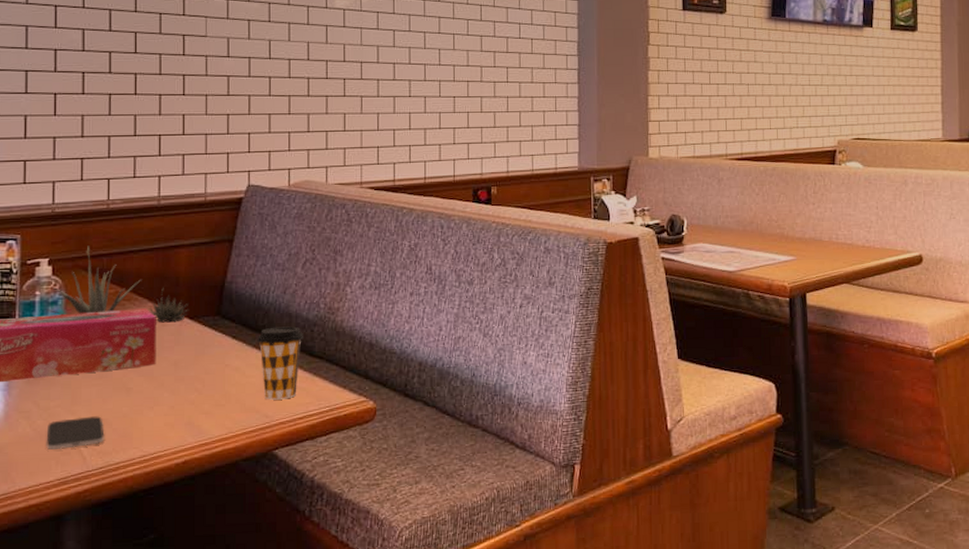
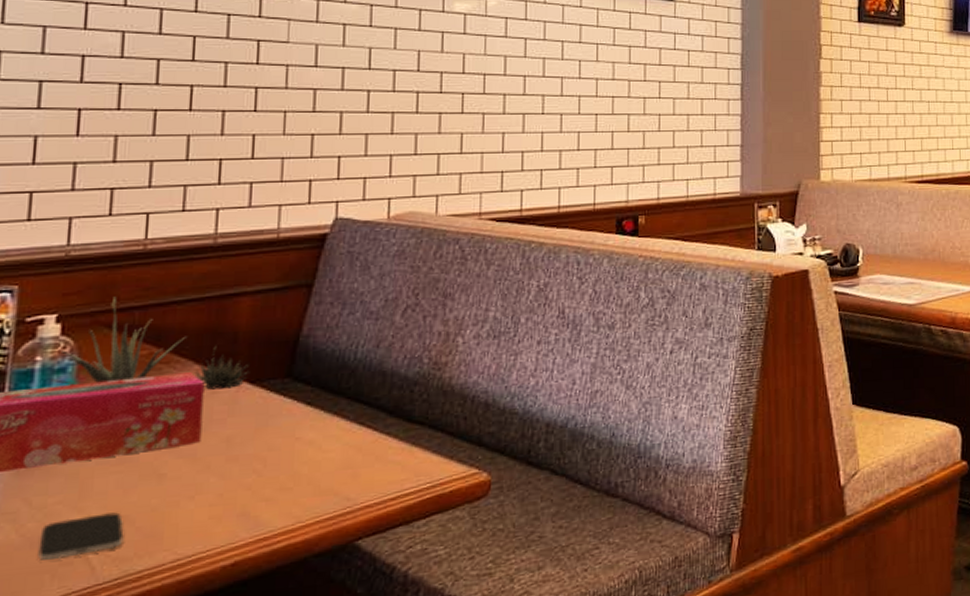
coffee cup: present [257,326,304,400] -> none [339,387,402,479]

